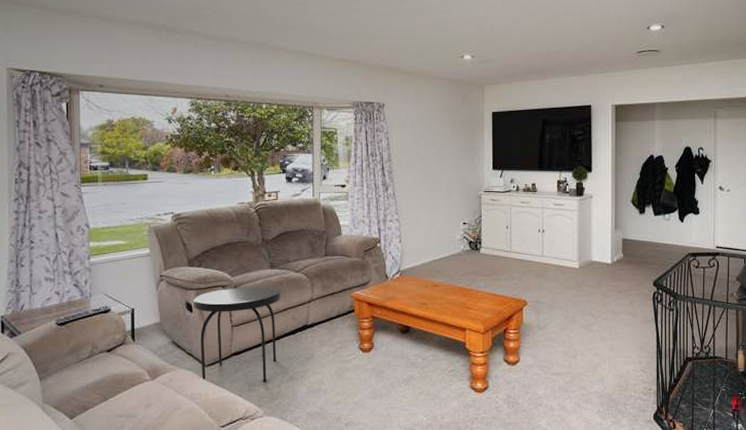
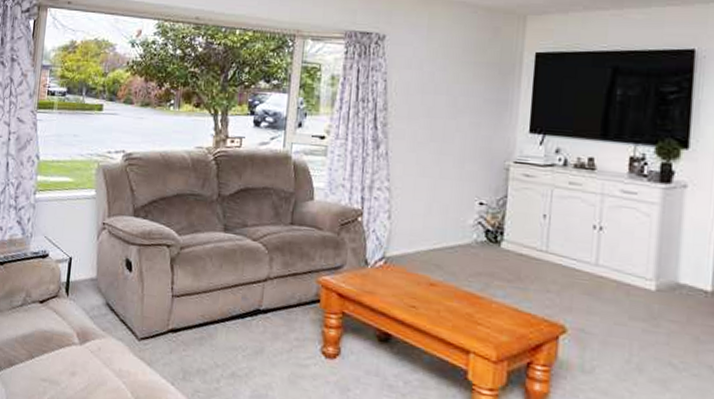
side table: present [193,286,282,383] -> none [133,248,234,374]

